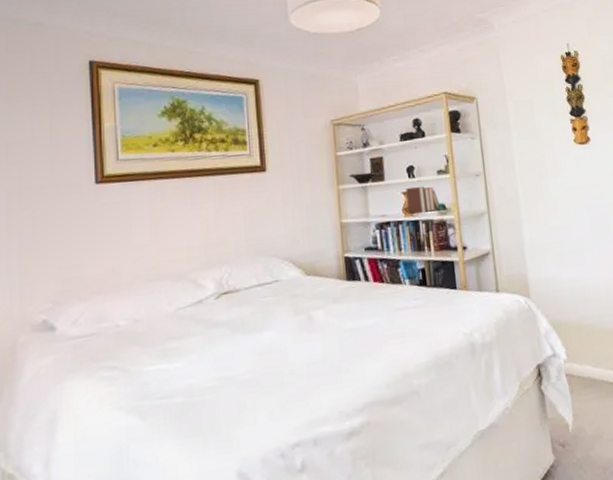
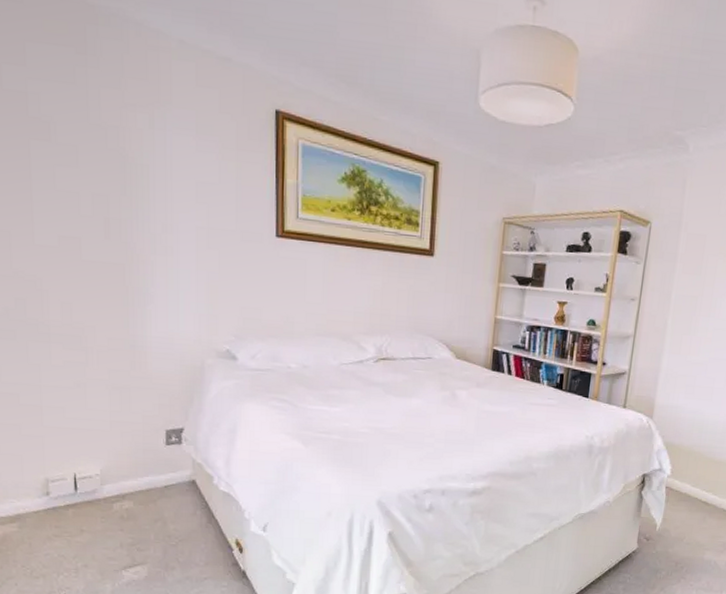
books: present [406,186,441,215] -> none [559,298,591,326]

